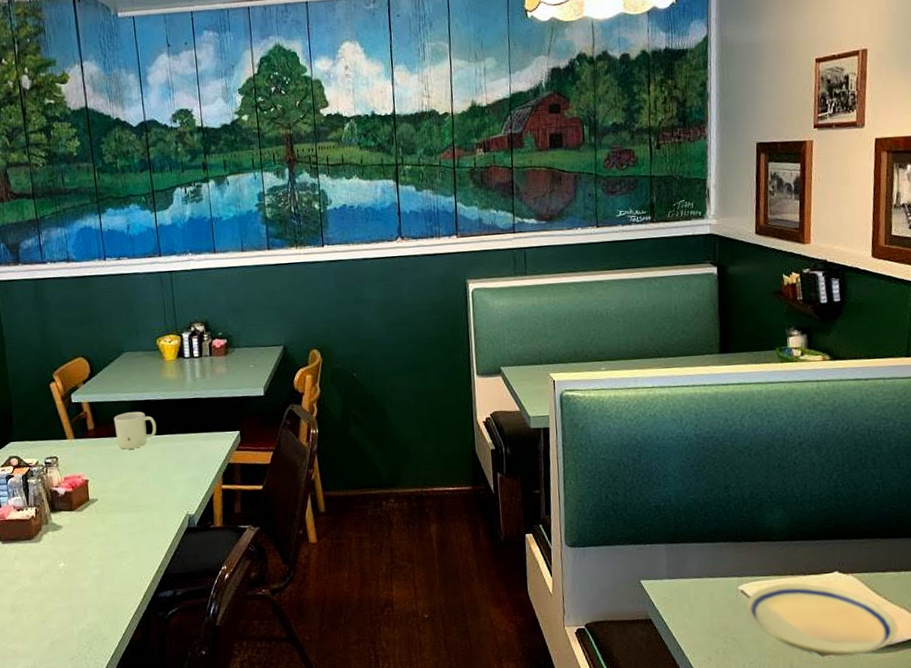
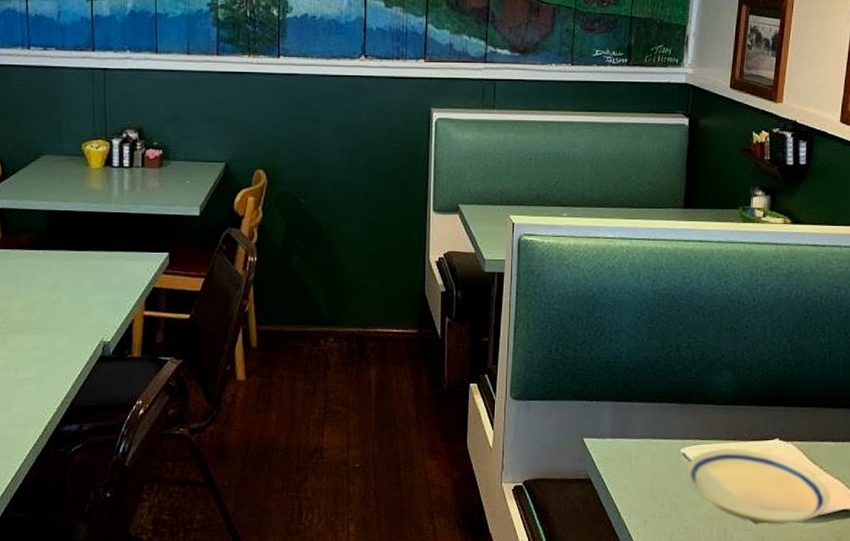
mug: present [113,411,157,450] -> none [25,222,74,264]

